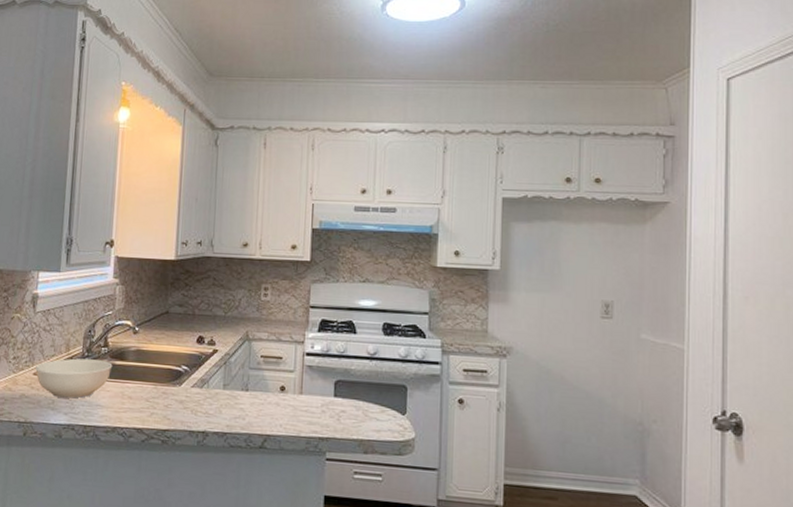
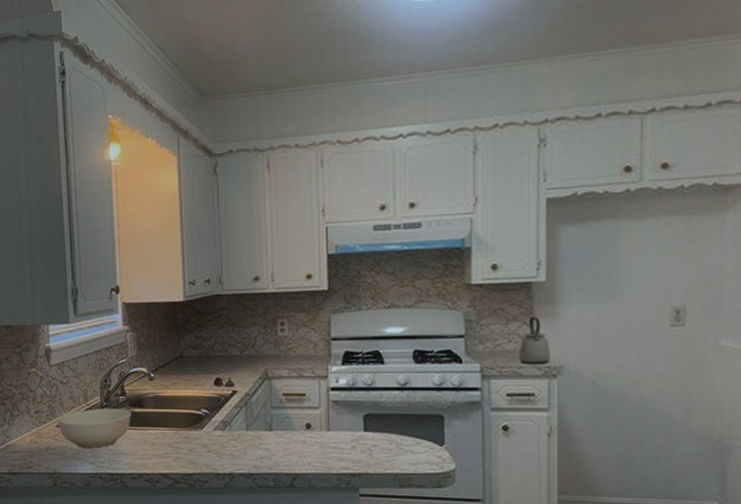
kettle: none [475,300,502,345] -> present [520,316,550,365]

